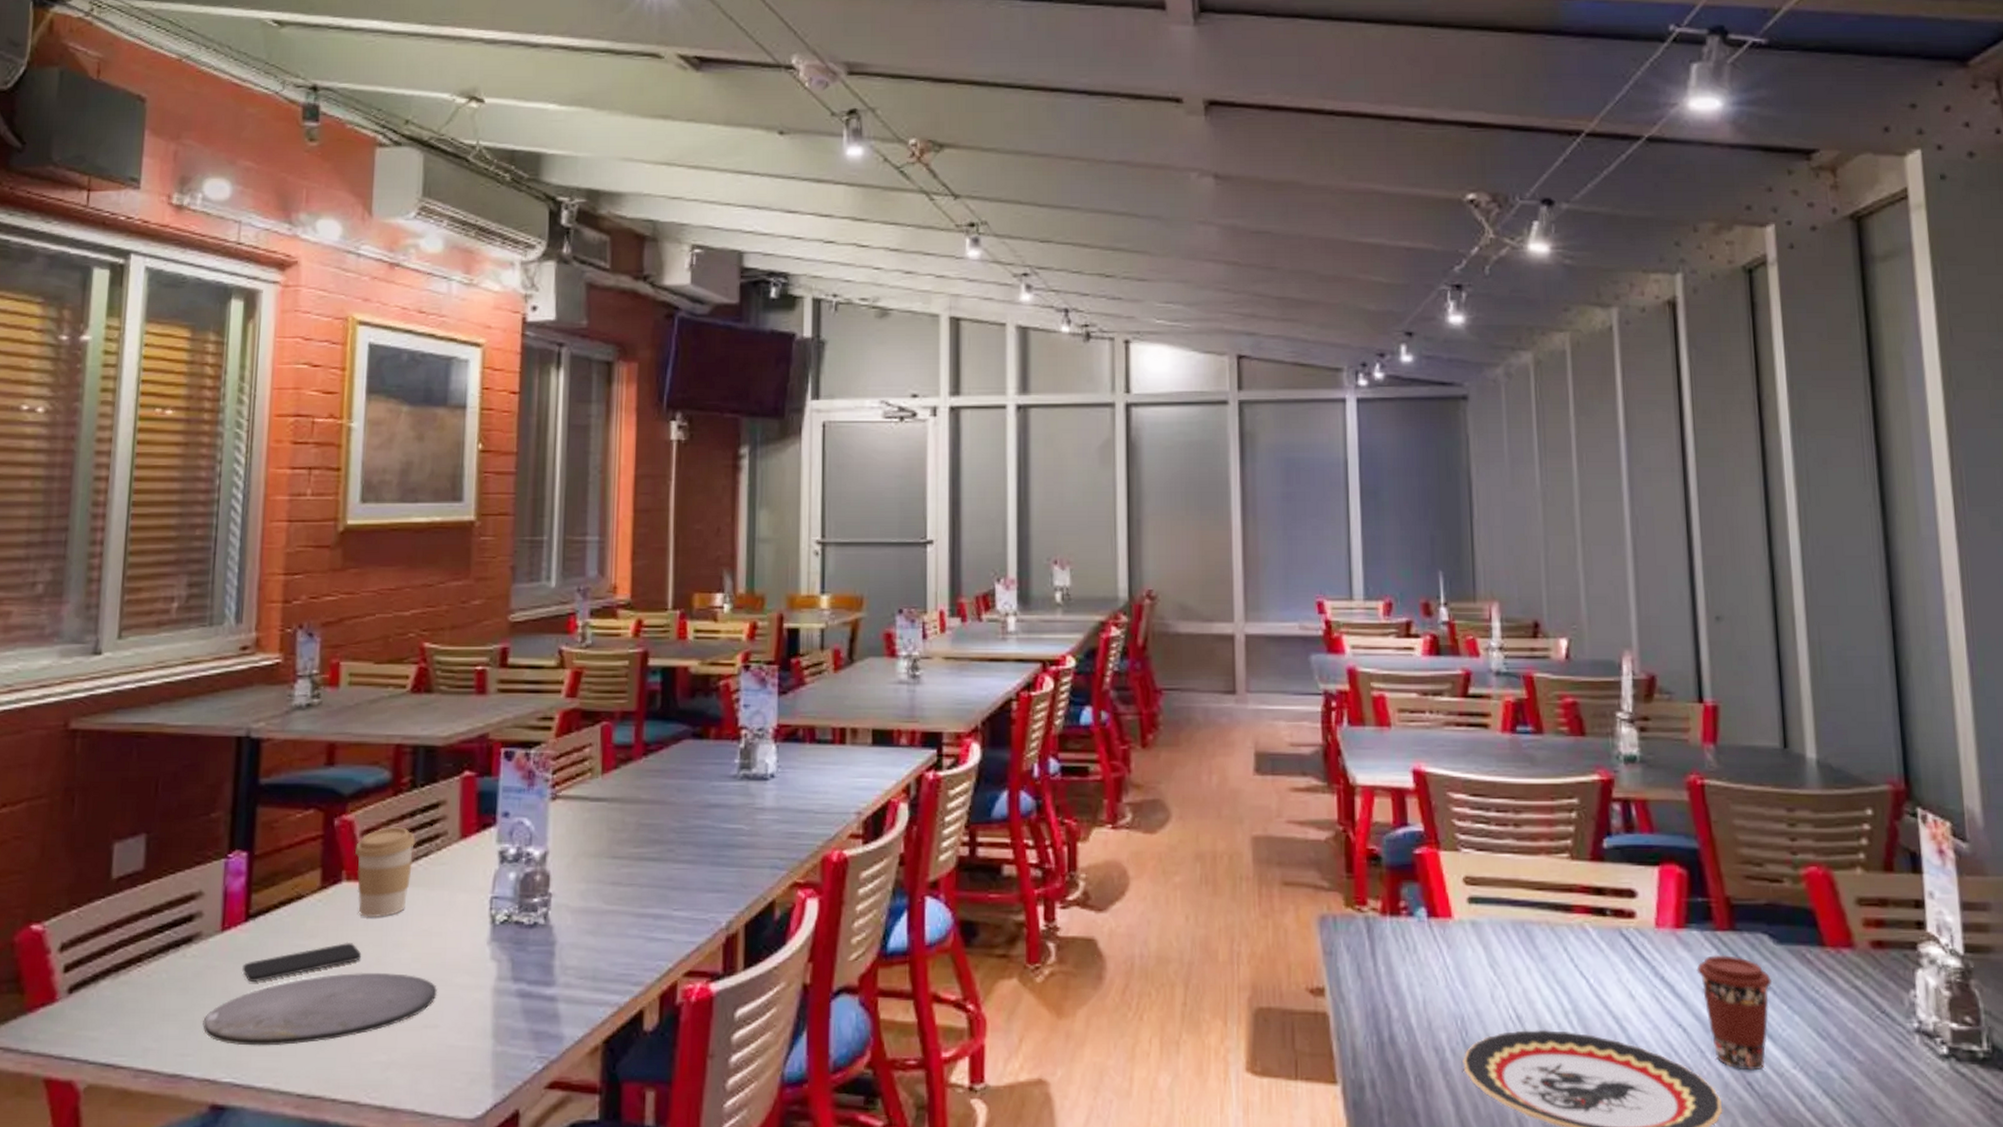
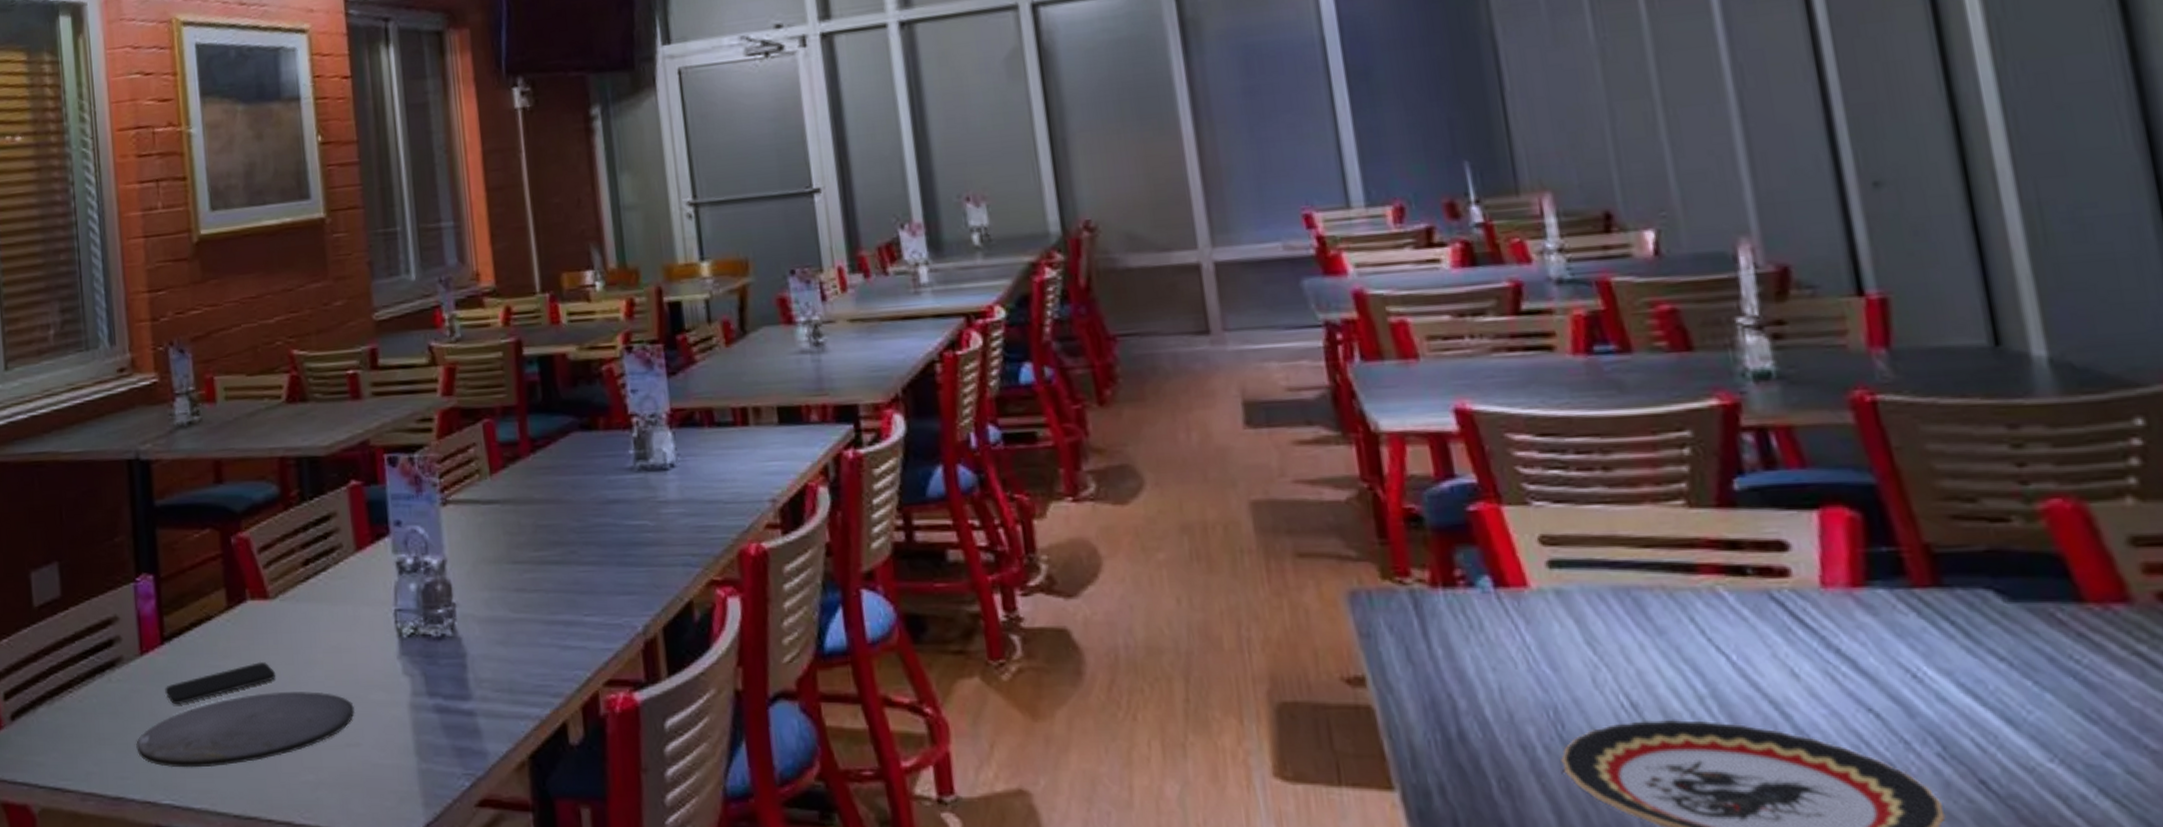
coffee cup: present [355,827,416,918] -> none [255,542,313,636]
coffee cup: present [1696,954,1773,1071] -> none [1888,617,2007,766]

